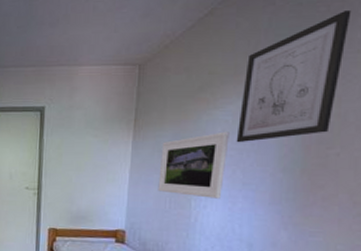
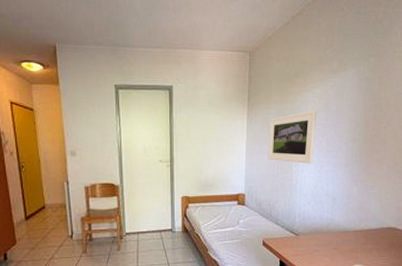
wall art: present [236,9,352,143] -> none [321,19,390,119]

